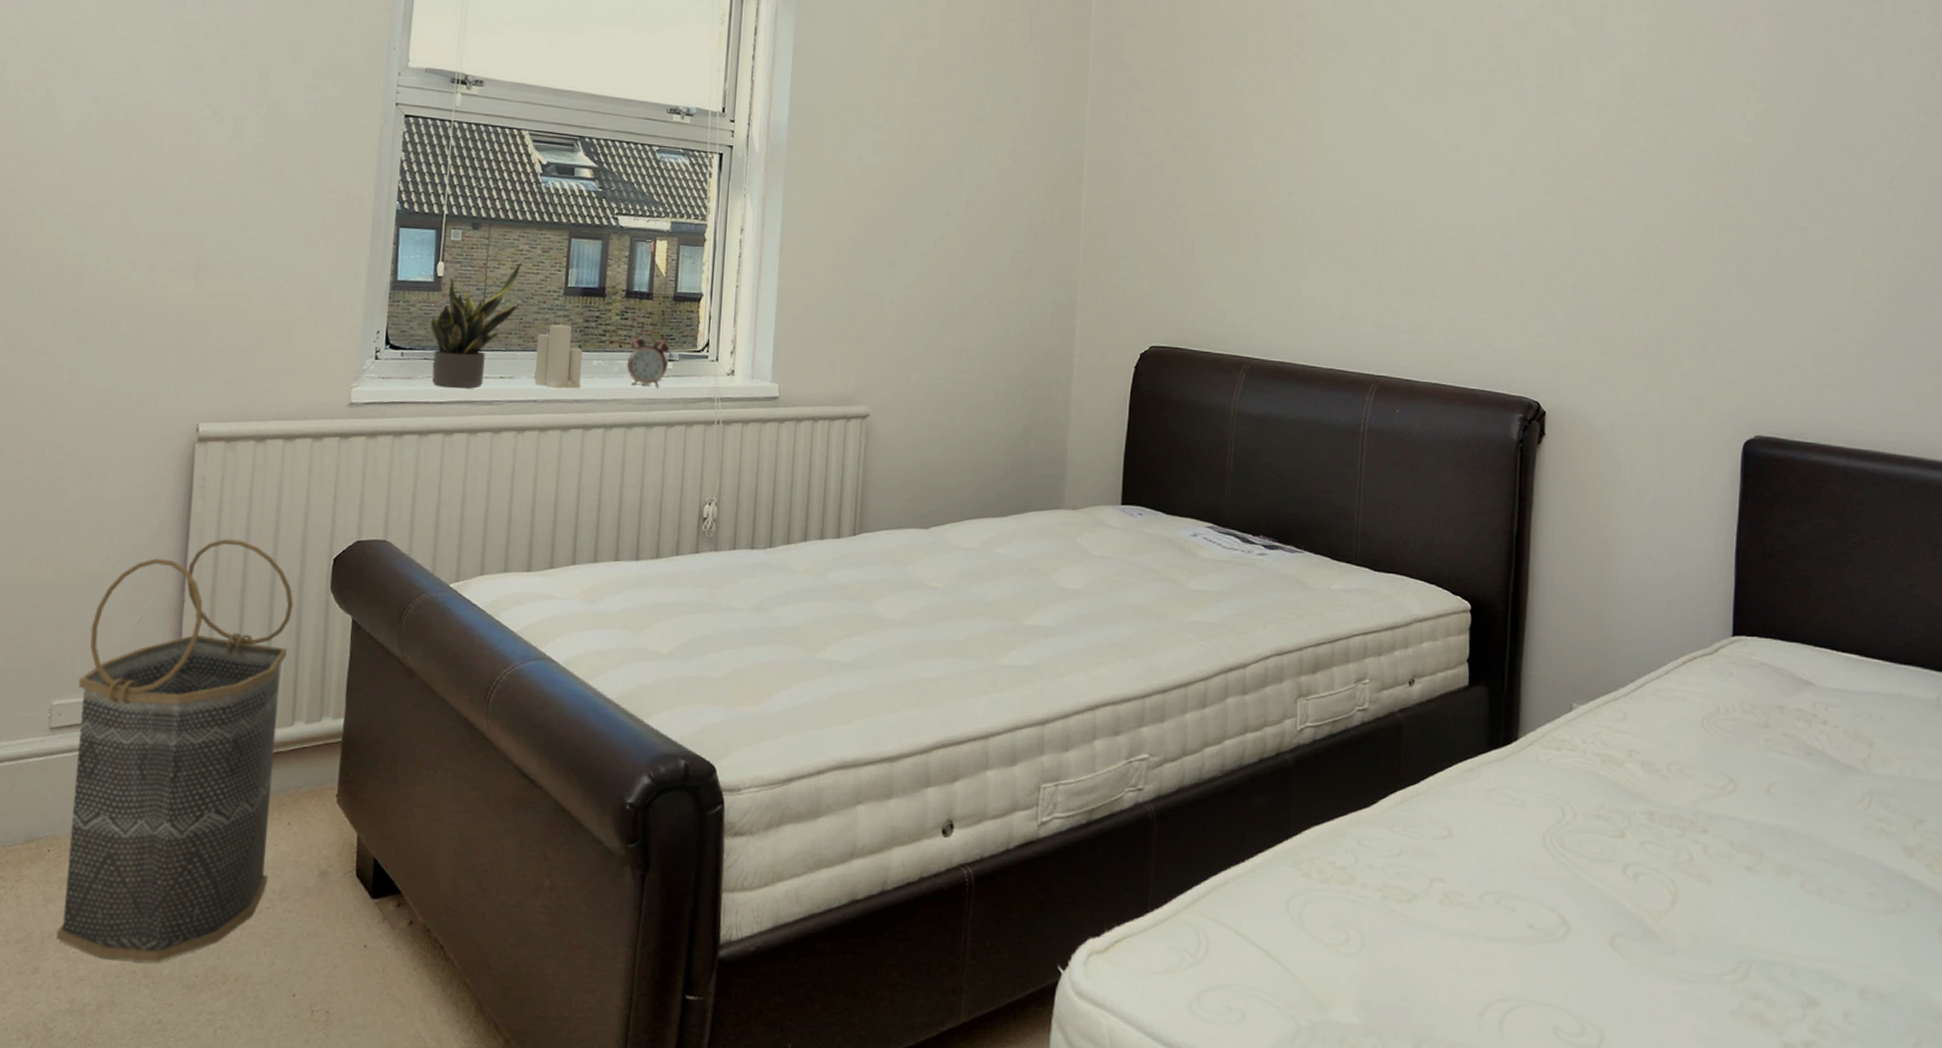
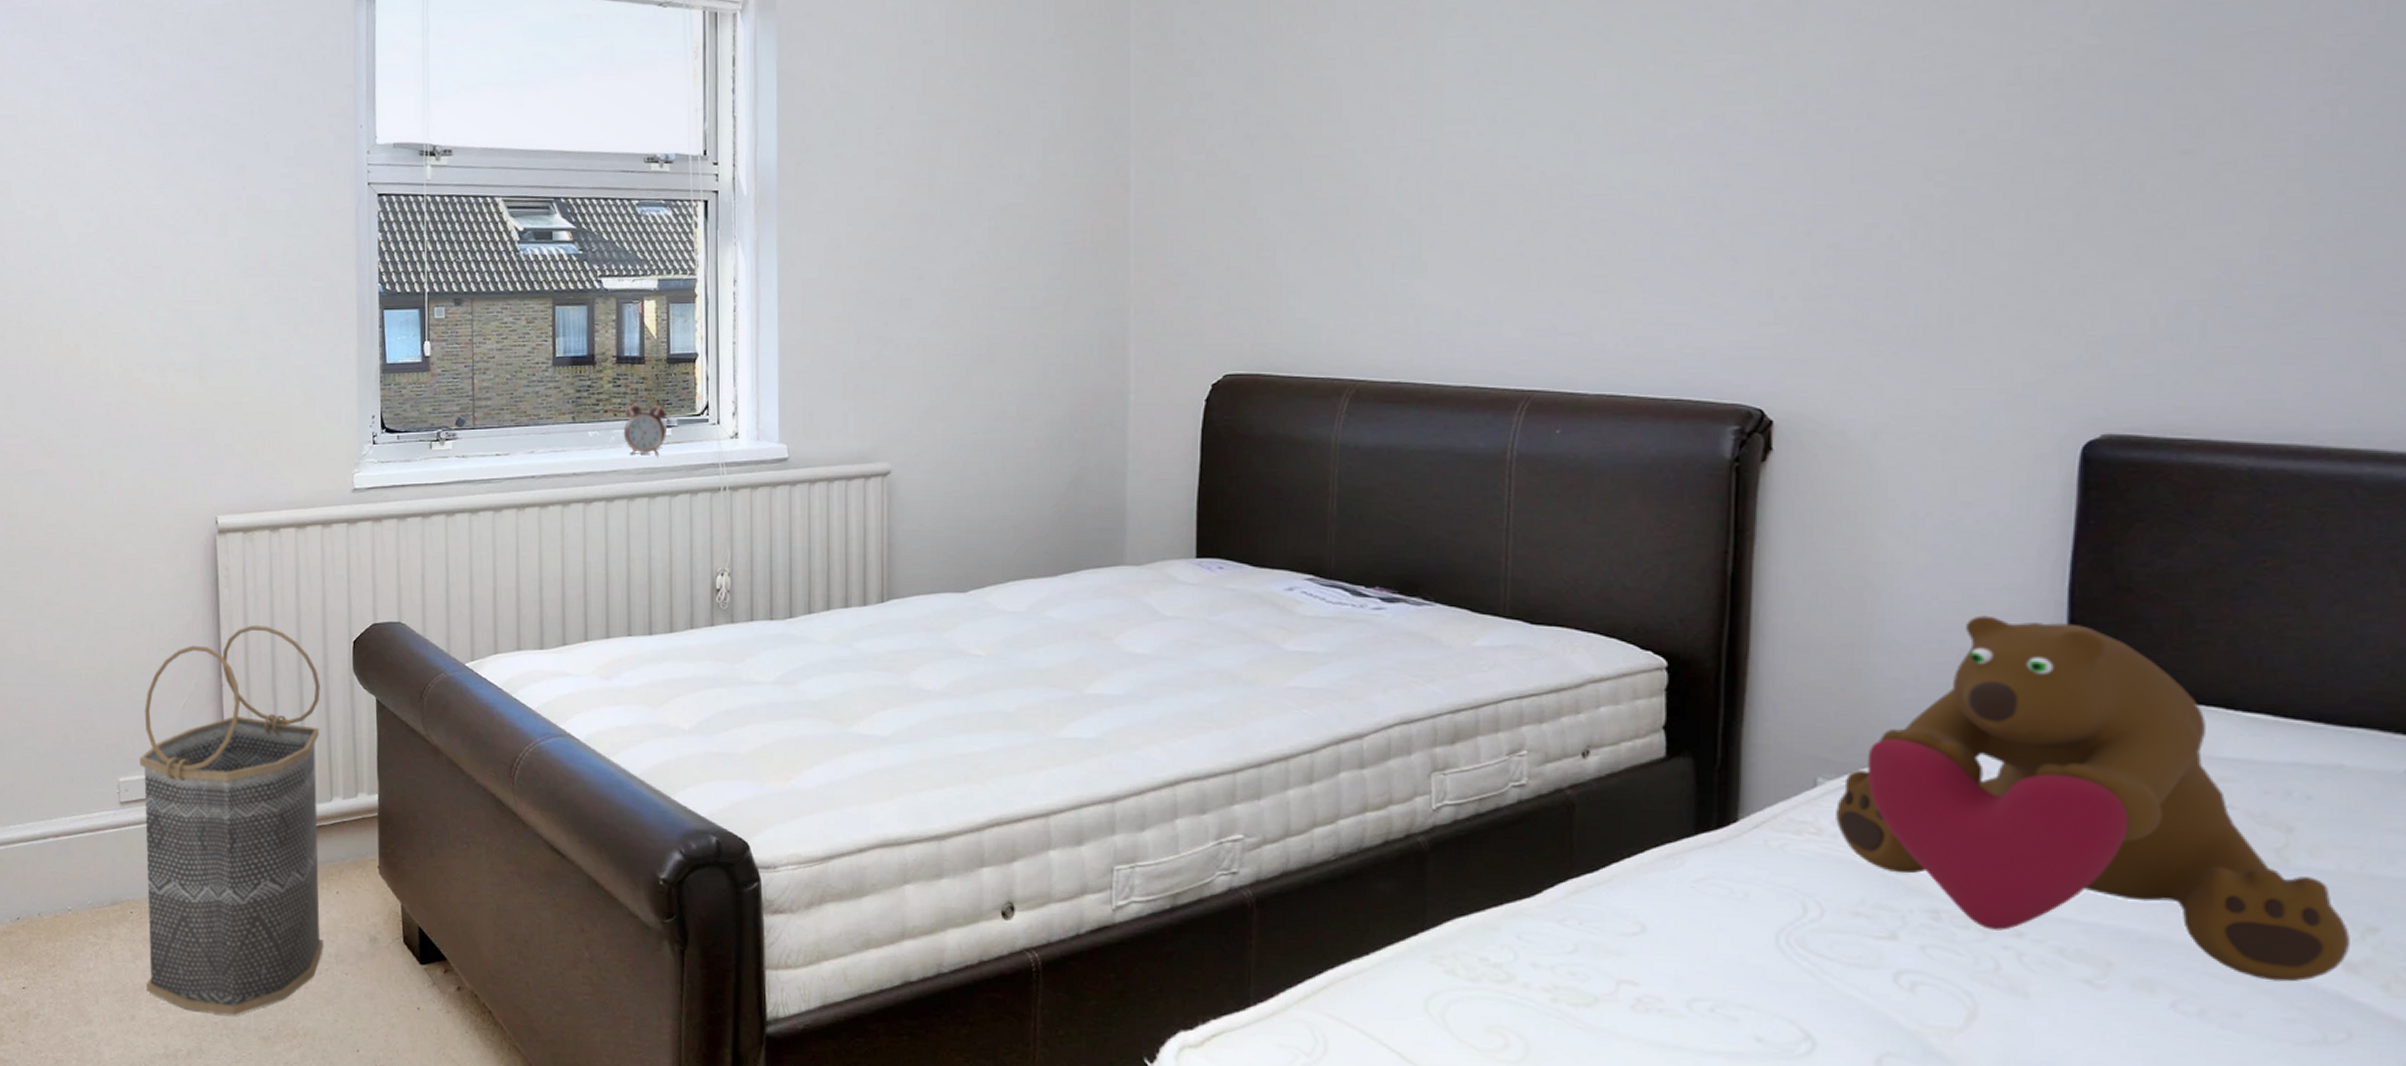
potted plant: present [431,263,522,390] -> none [423,336,508,469]
candle: present [534,318,583,389] -> none [529,390,578,462]
bear: none [1585,573,1907,864] -> present [1836,615,2350,982]

